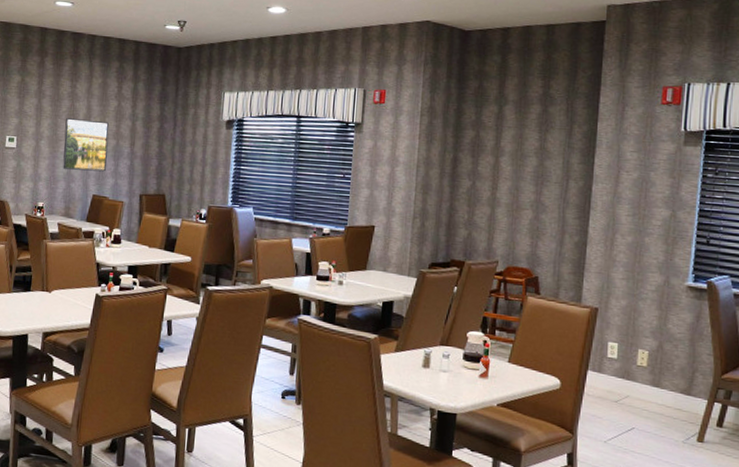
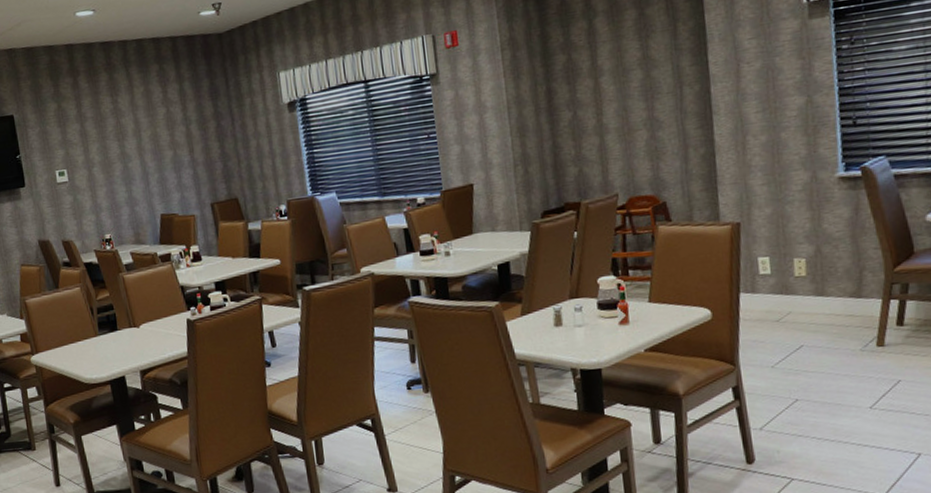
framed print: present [62,118,109,172] -> none [114,132,170,193]

